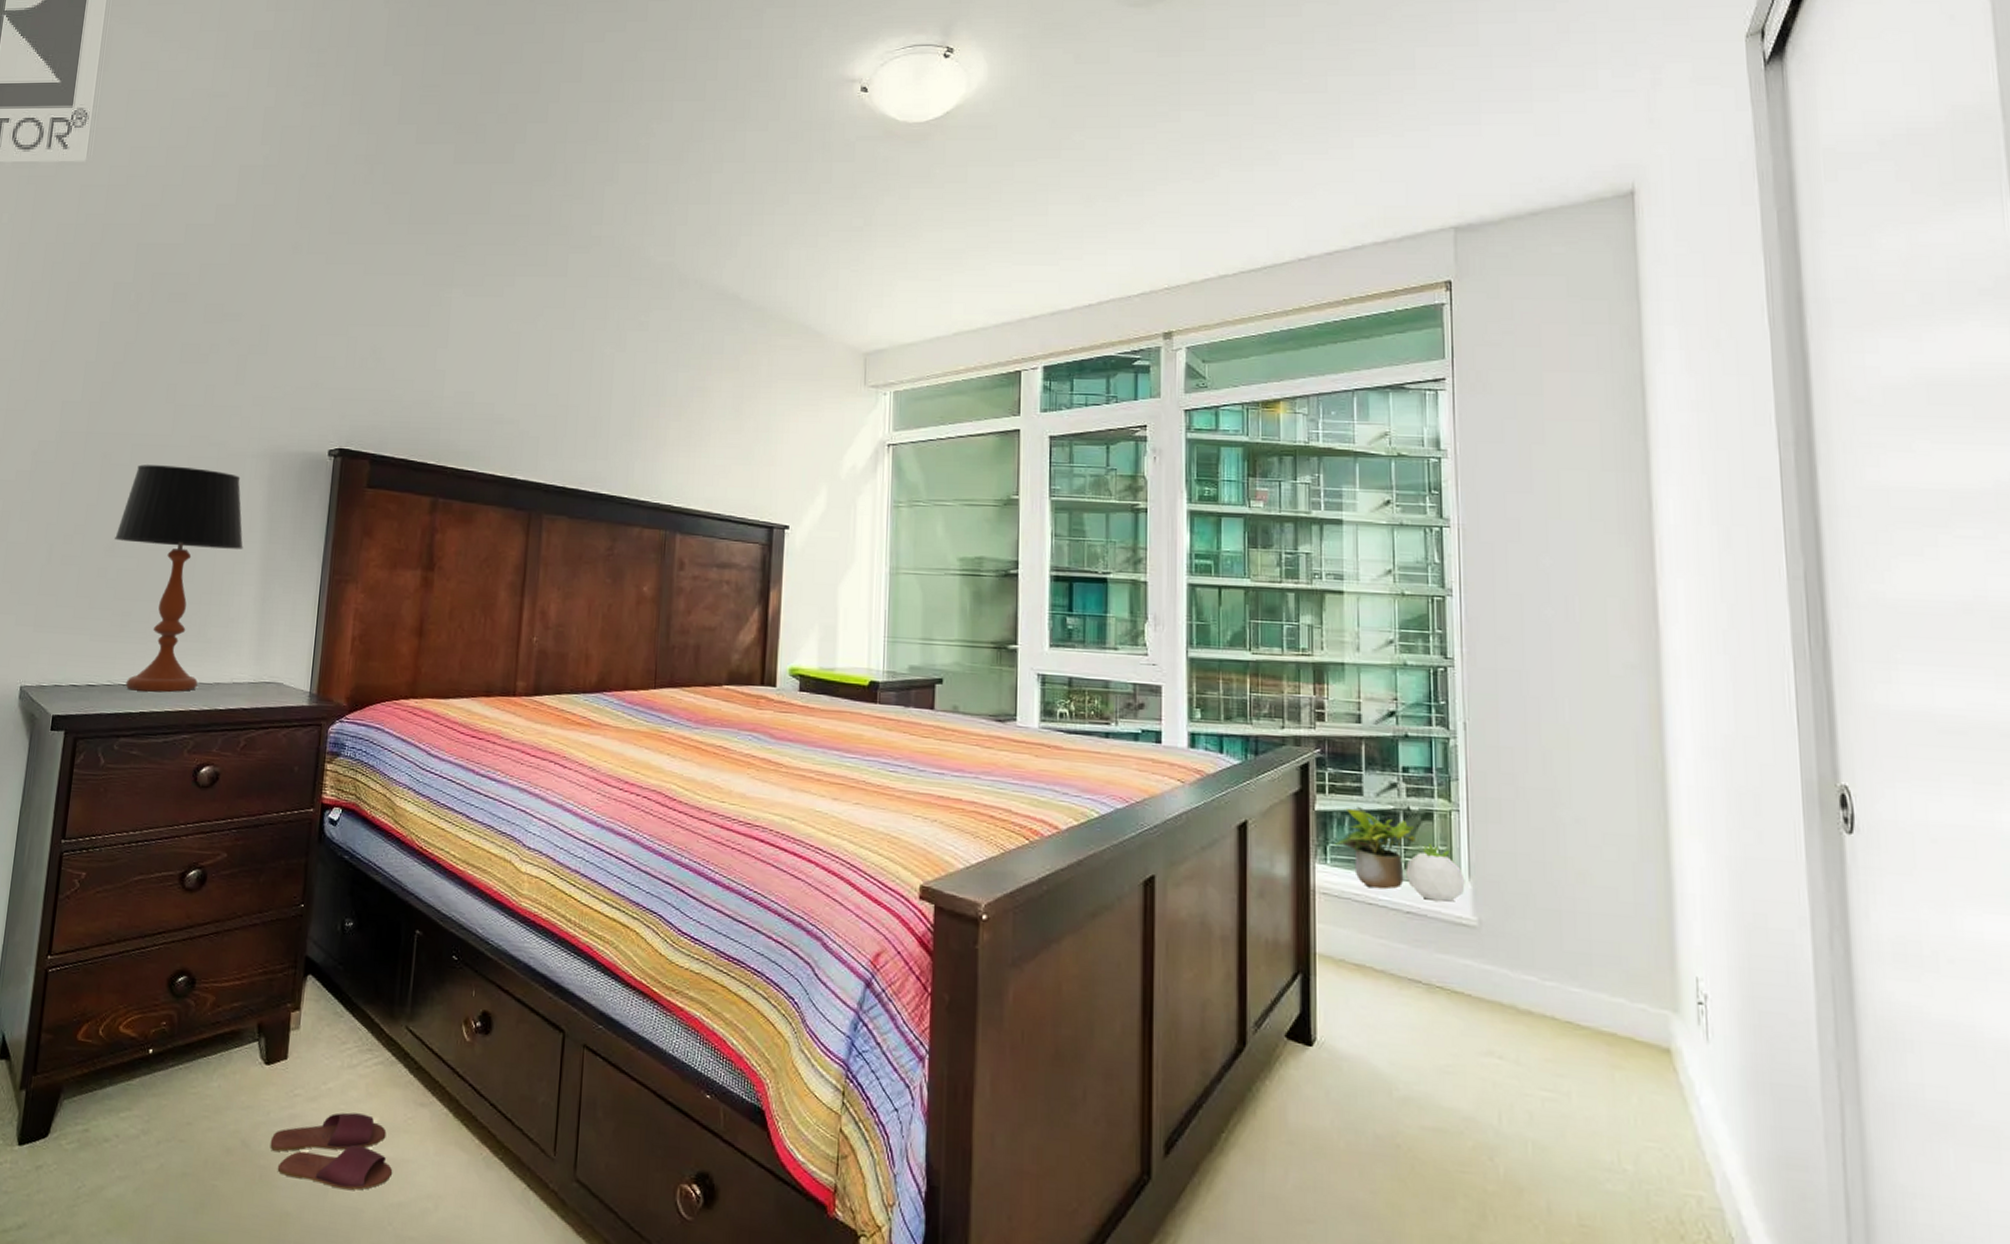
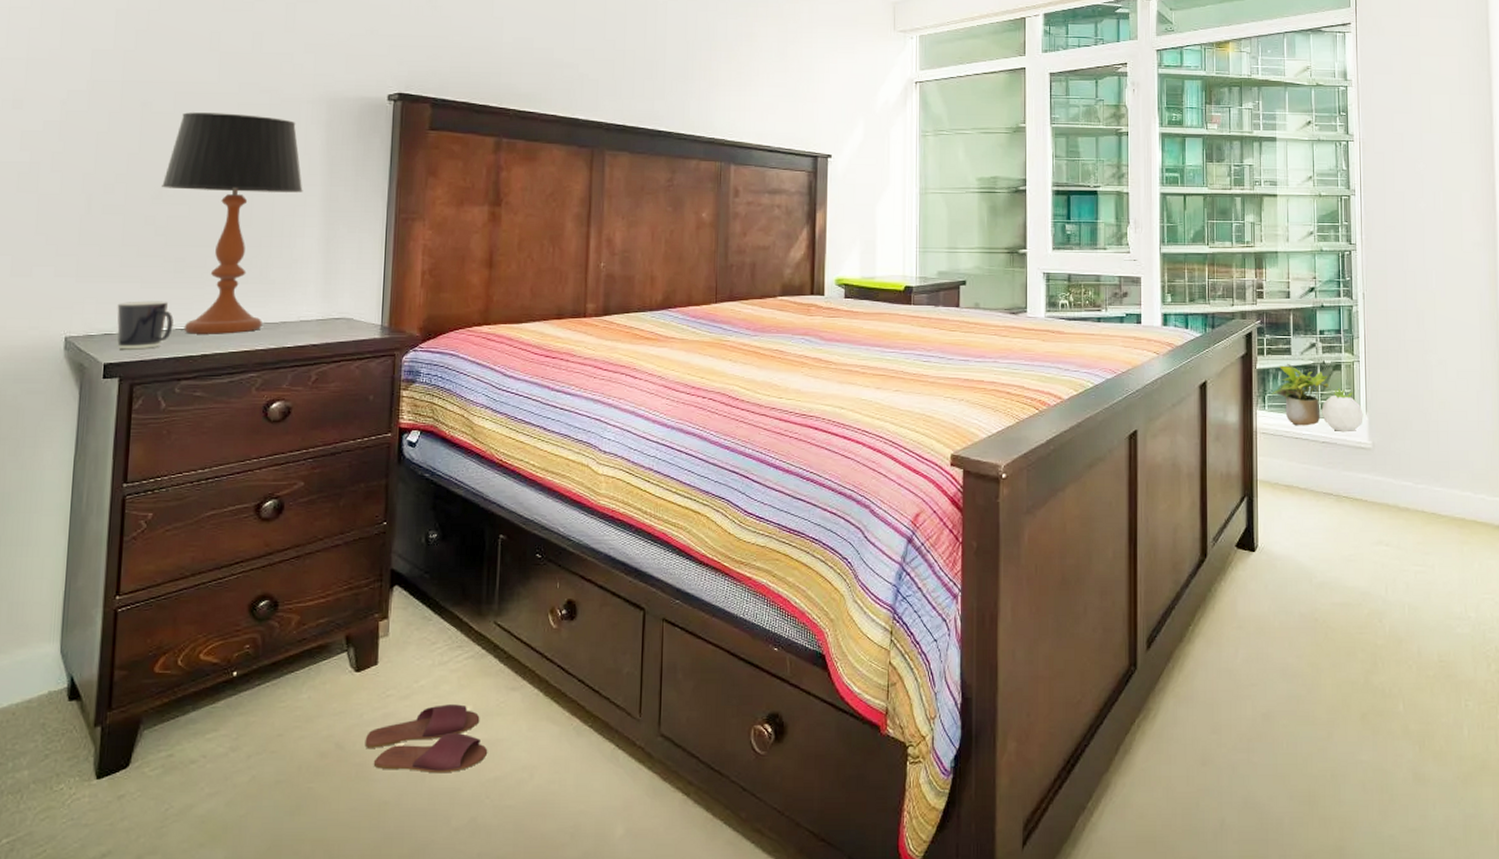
mug: none [65,653,117,703] -> present [117,301,174,350]

